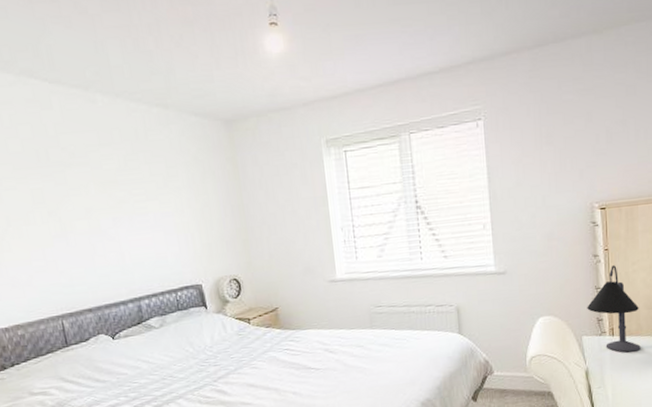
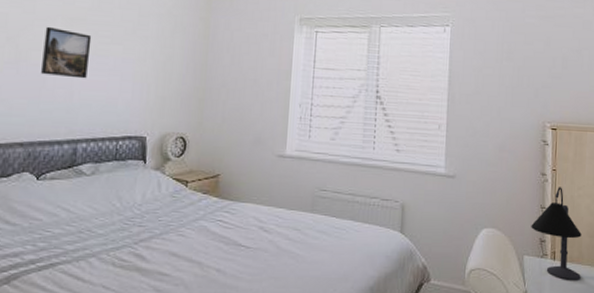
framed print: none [81,194,133,242] -> present [41,26,92,79]

